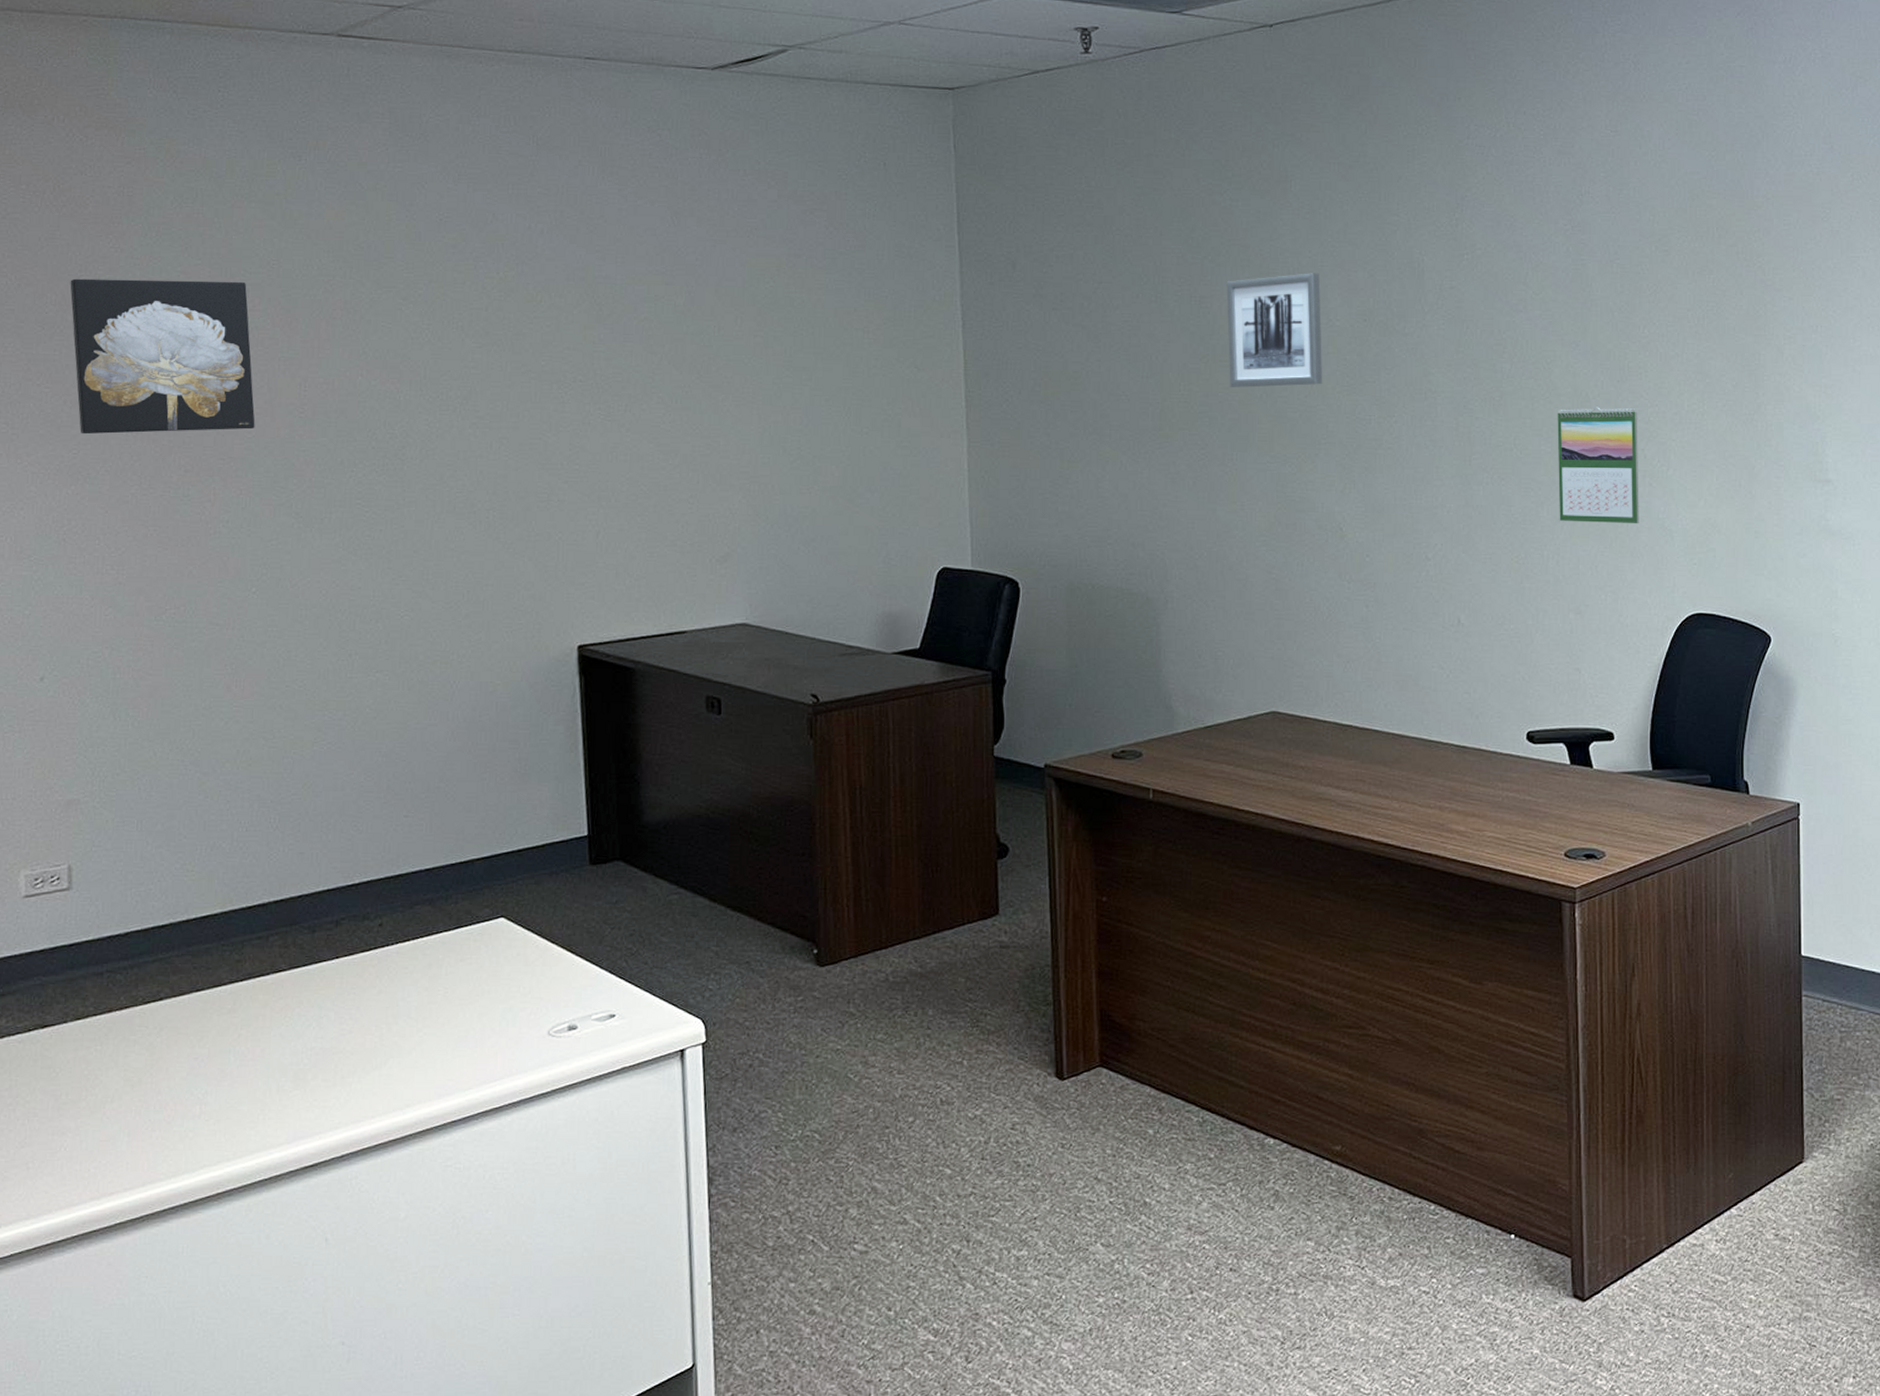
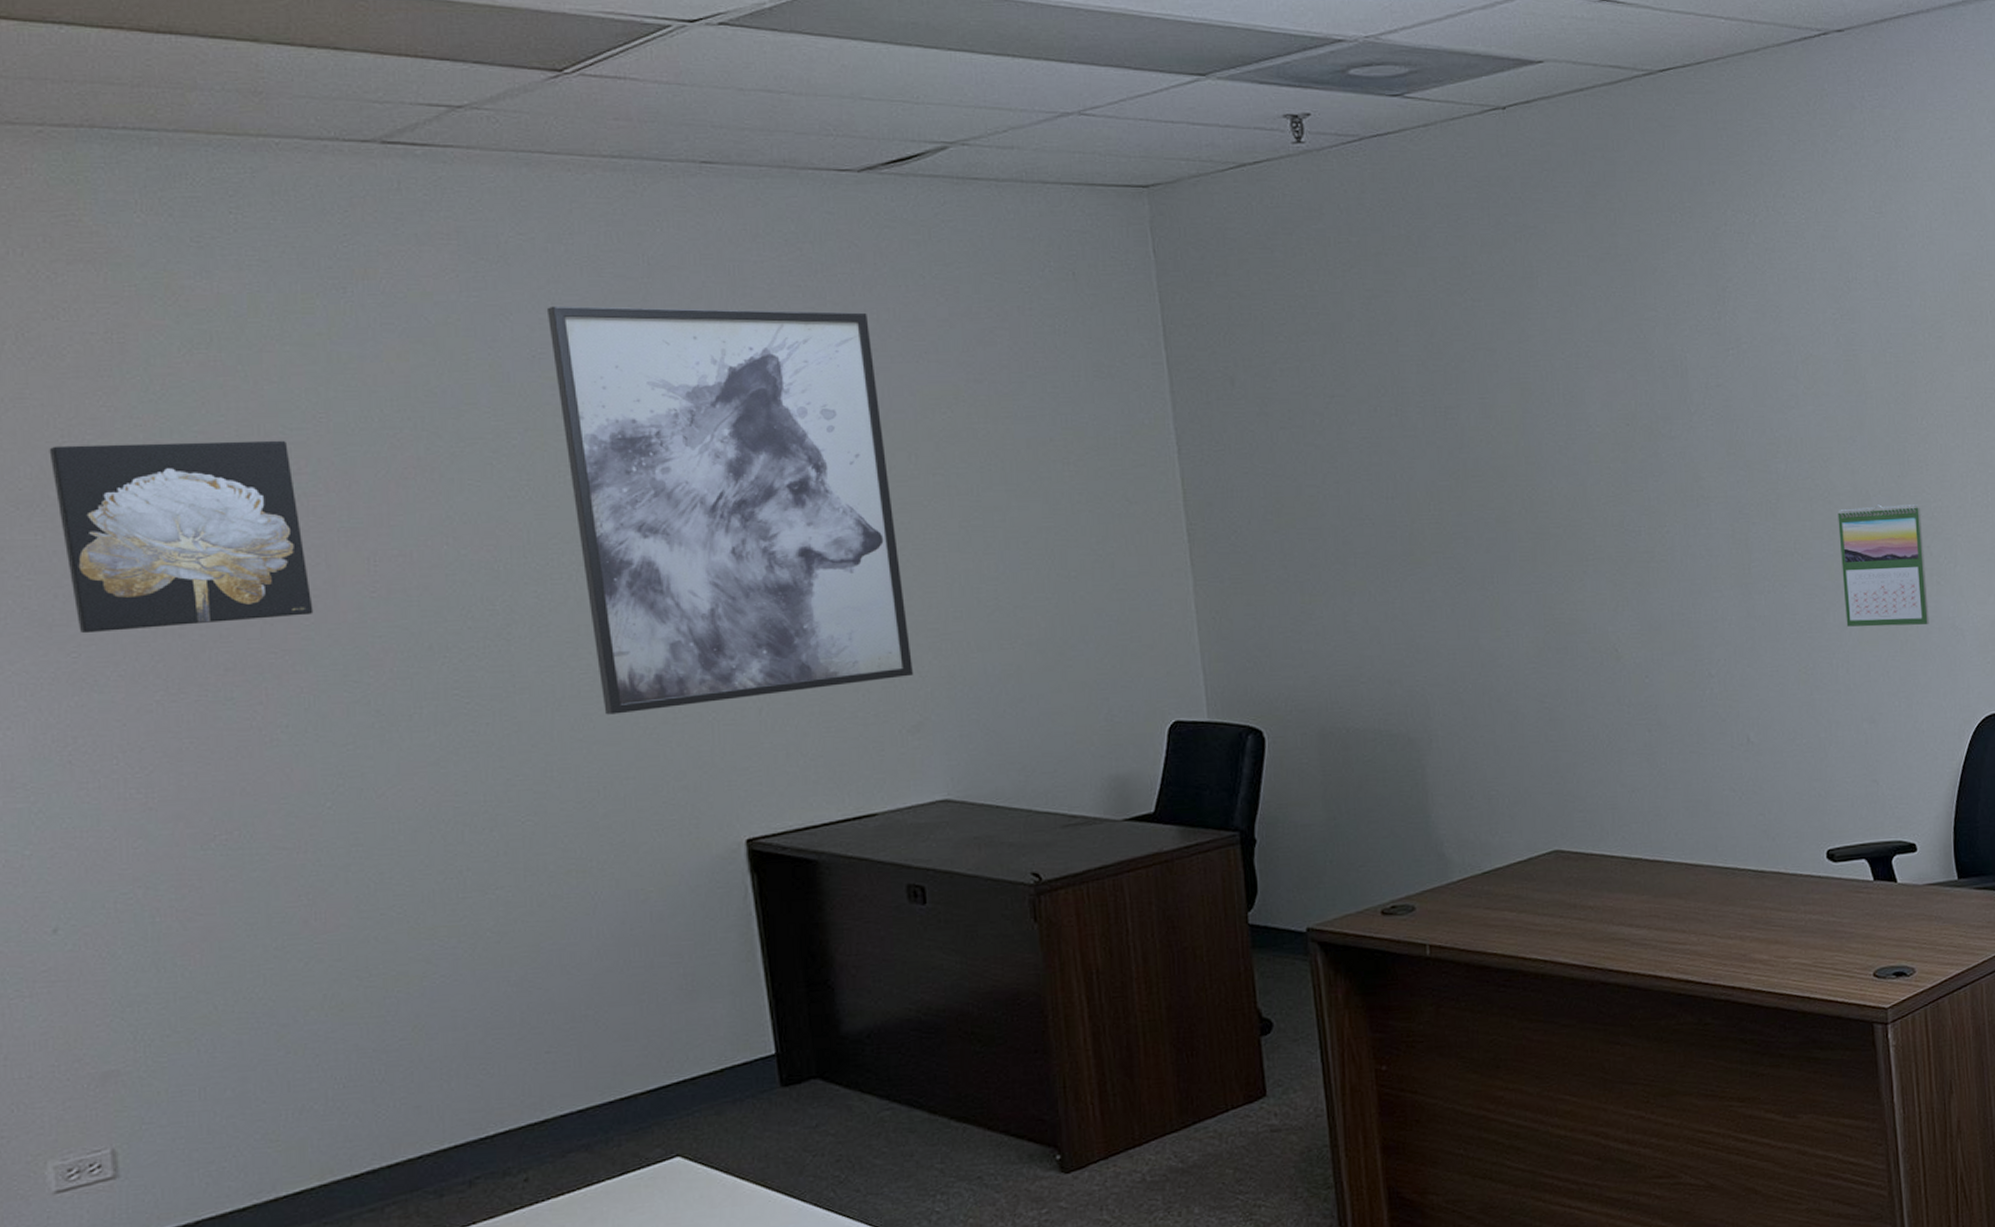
wall art: none [454,177,725,529] -> present [546,305,913,715]
wall art: present [1226,273,1323,388] -> none [1473,376,1587,504]

